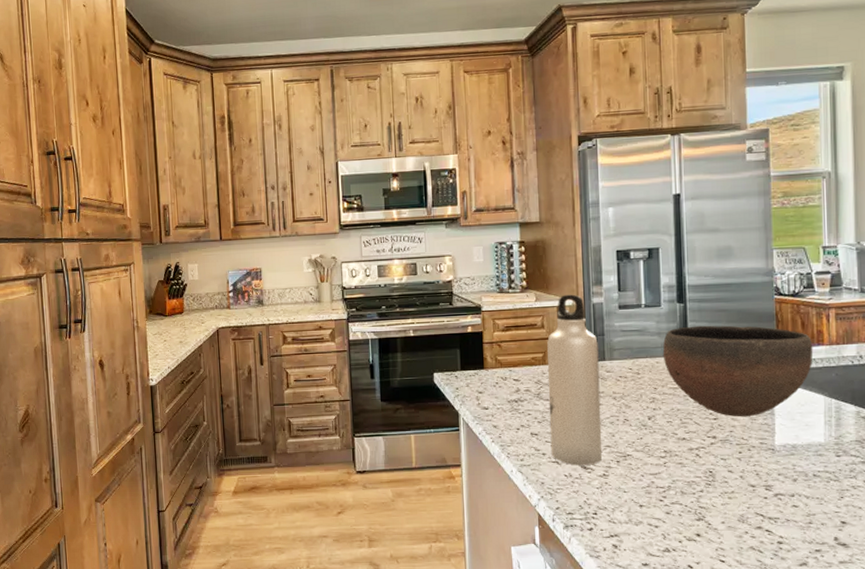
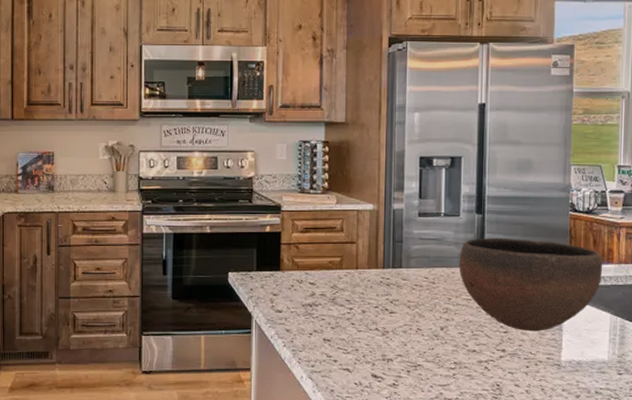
water bottle: present [547,294,602,466] -> none [342,199,396,374]

